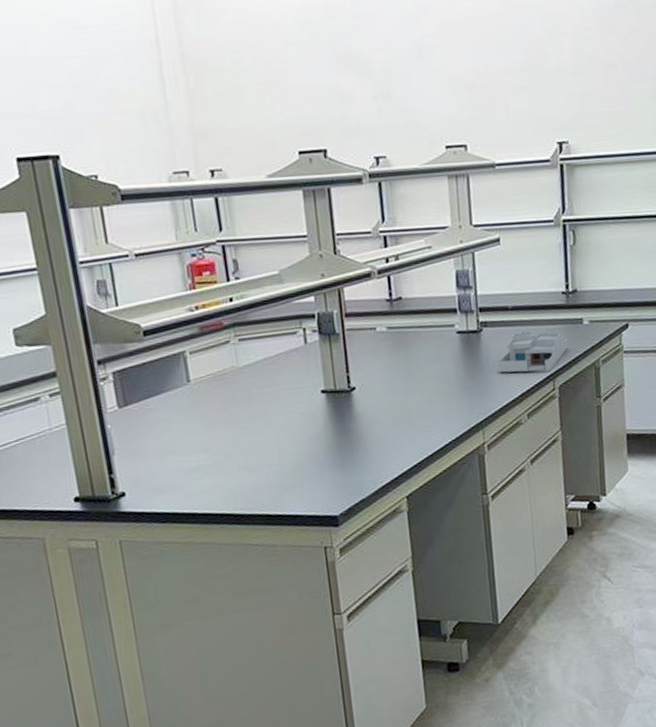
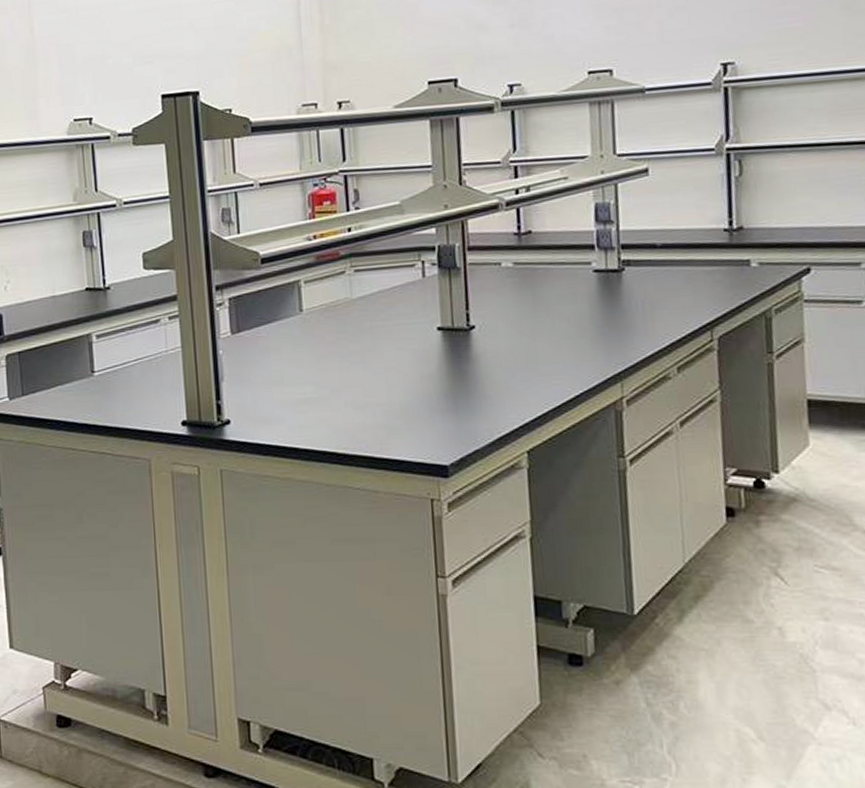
desk organizer: present [497,330,568,373] -> none [641,271,731,320]

